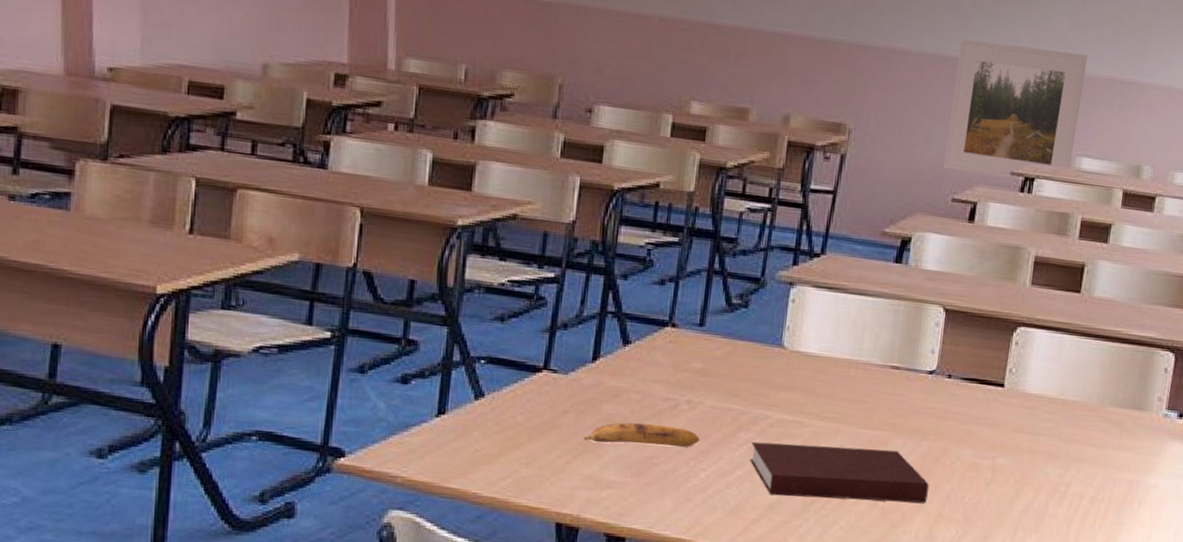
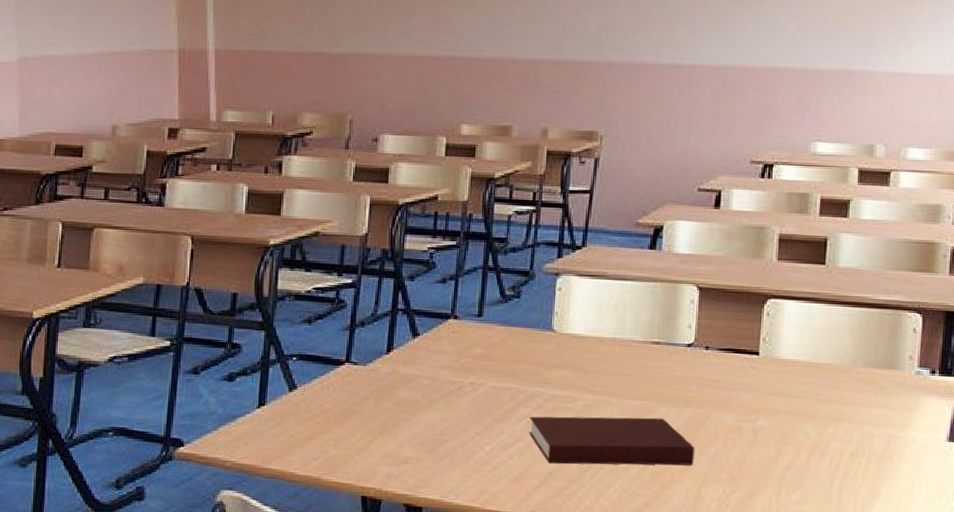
banana: present [583,422,700,447] -> none [382,404,484,424]
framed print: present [943,38,1088,179] -> none [688,48,815,166]

